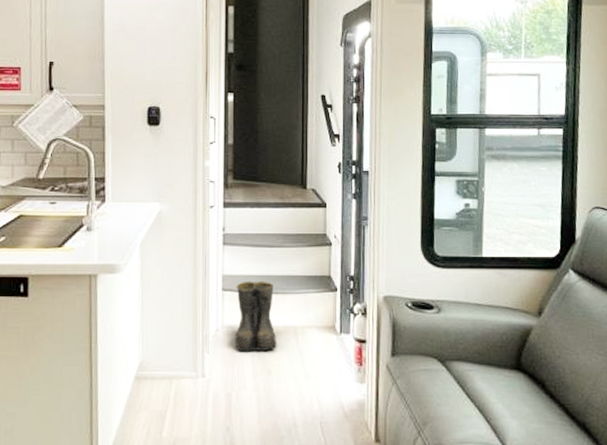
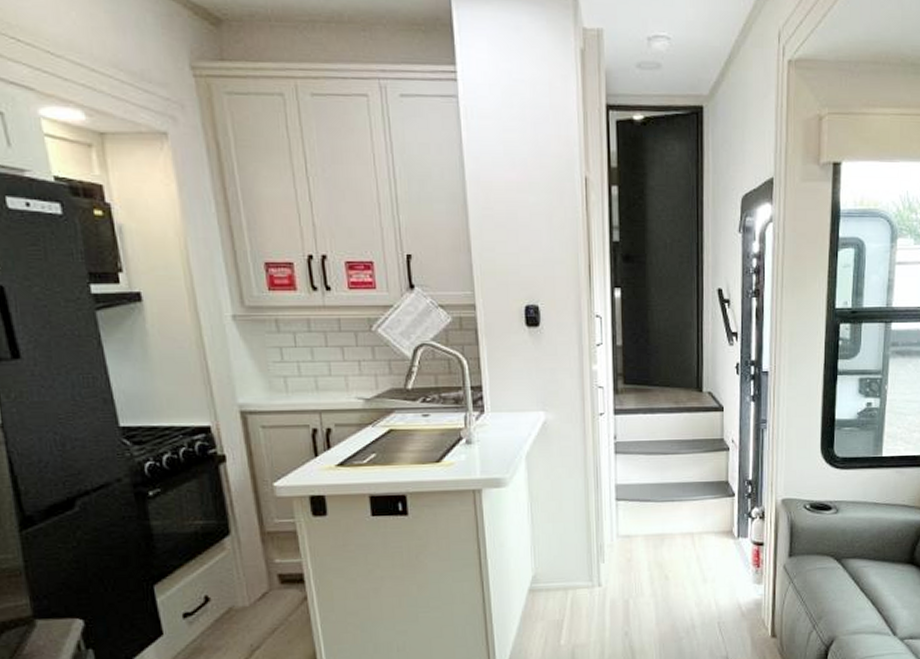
boots: present [234,281,276,352] -> none [630,489,673,560]

